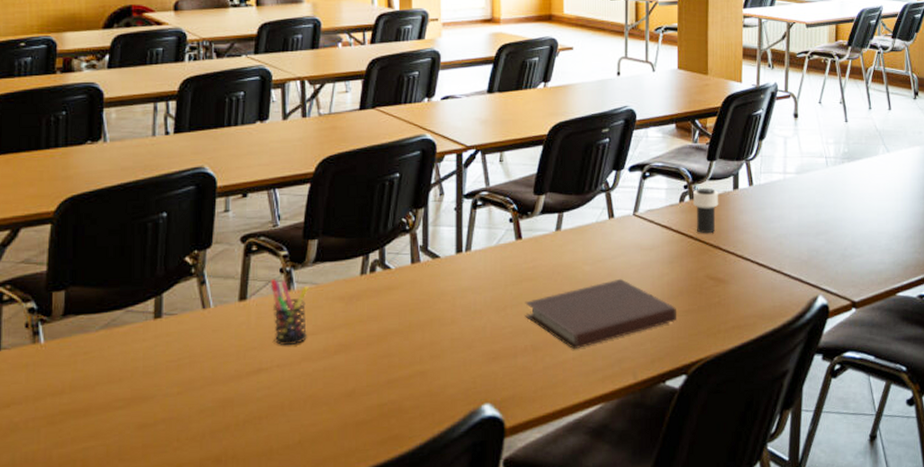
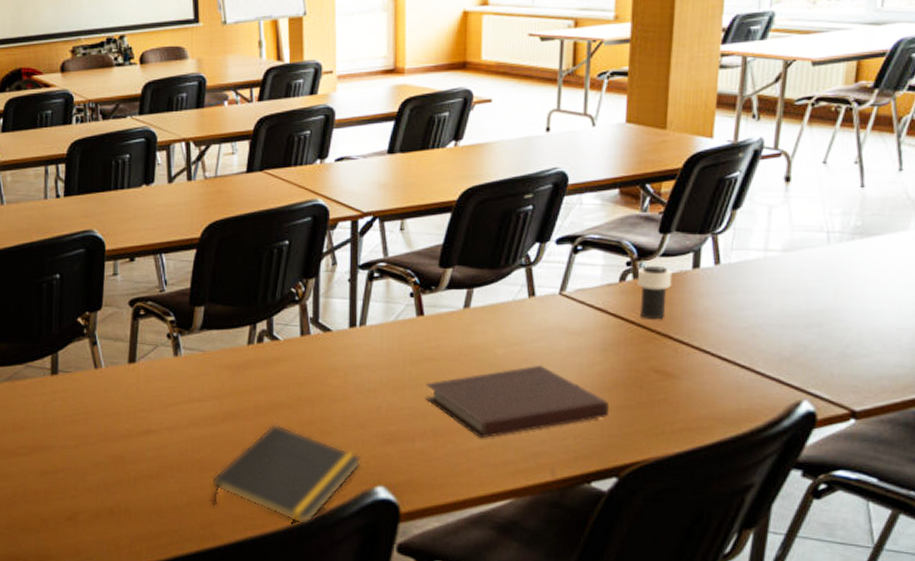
pen holder: present [270,278,308,345] -> none [157,343,195,409]
notepad: none [324,351,469,450] -> present [212,423,361,524]

